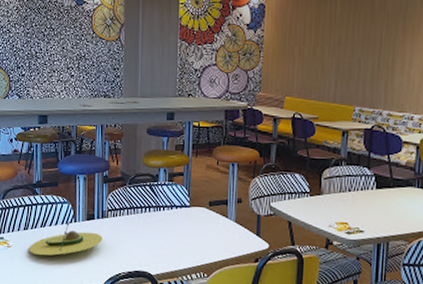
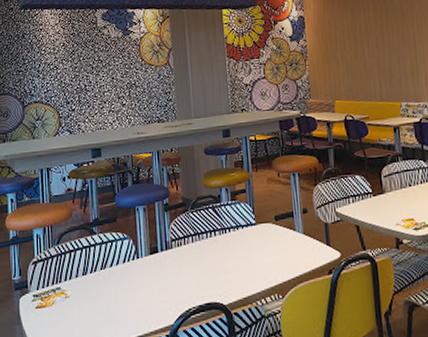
avocado: present [28,221,103,256] -> none [89,258,169,302]

